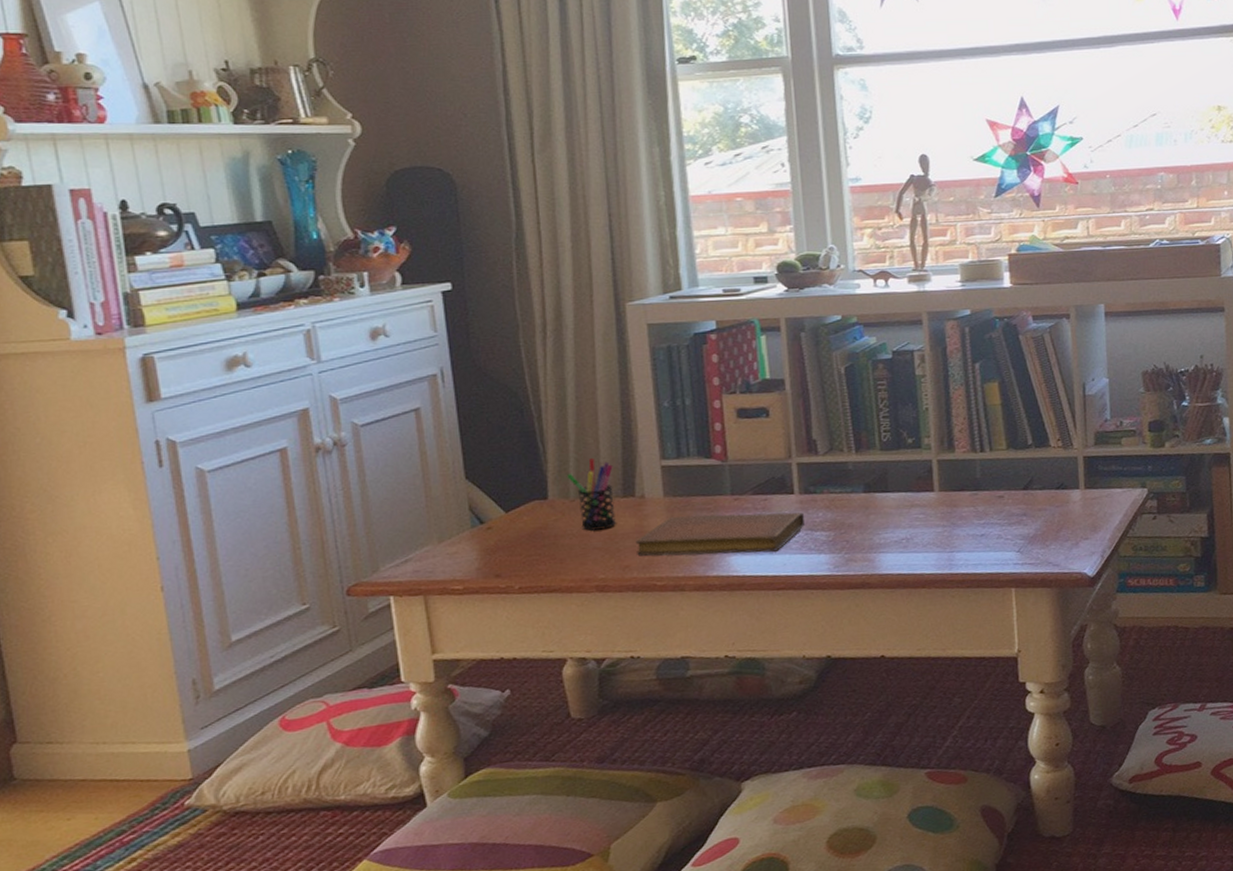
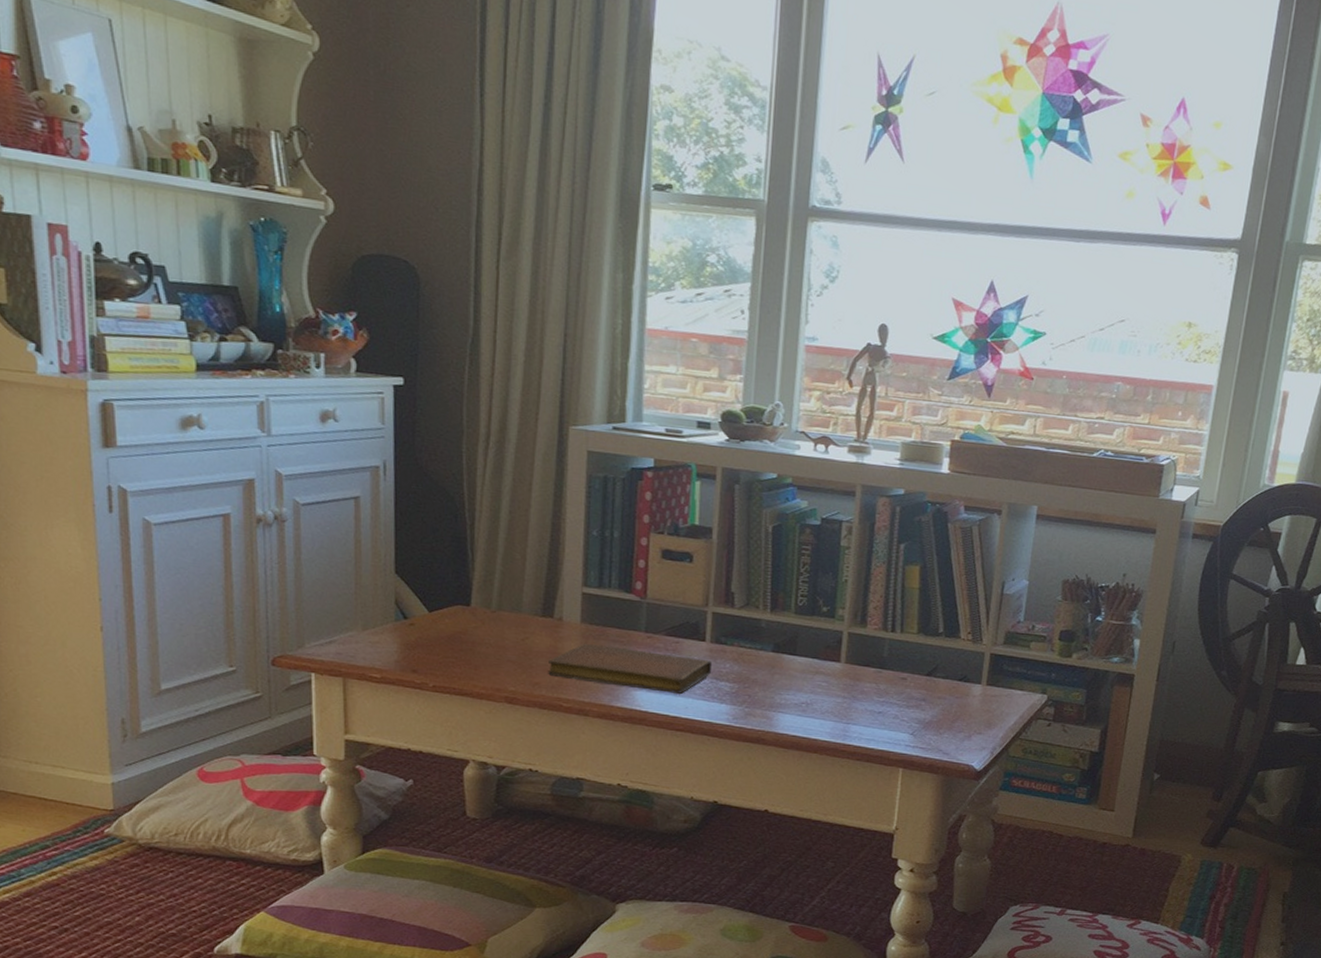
pen holder: present [567,458,616,531] -> none [492,574,536,645]

